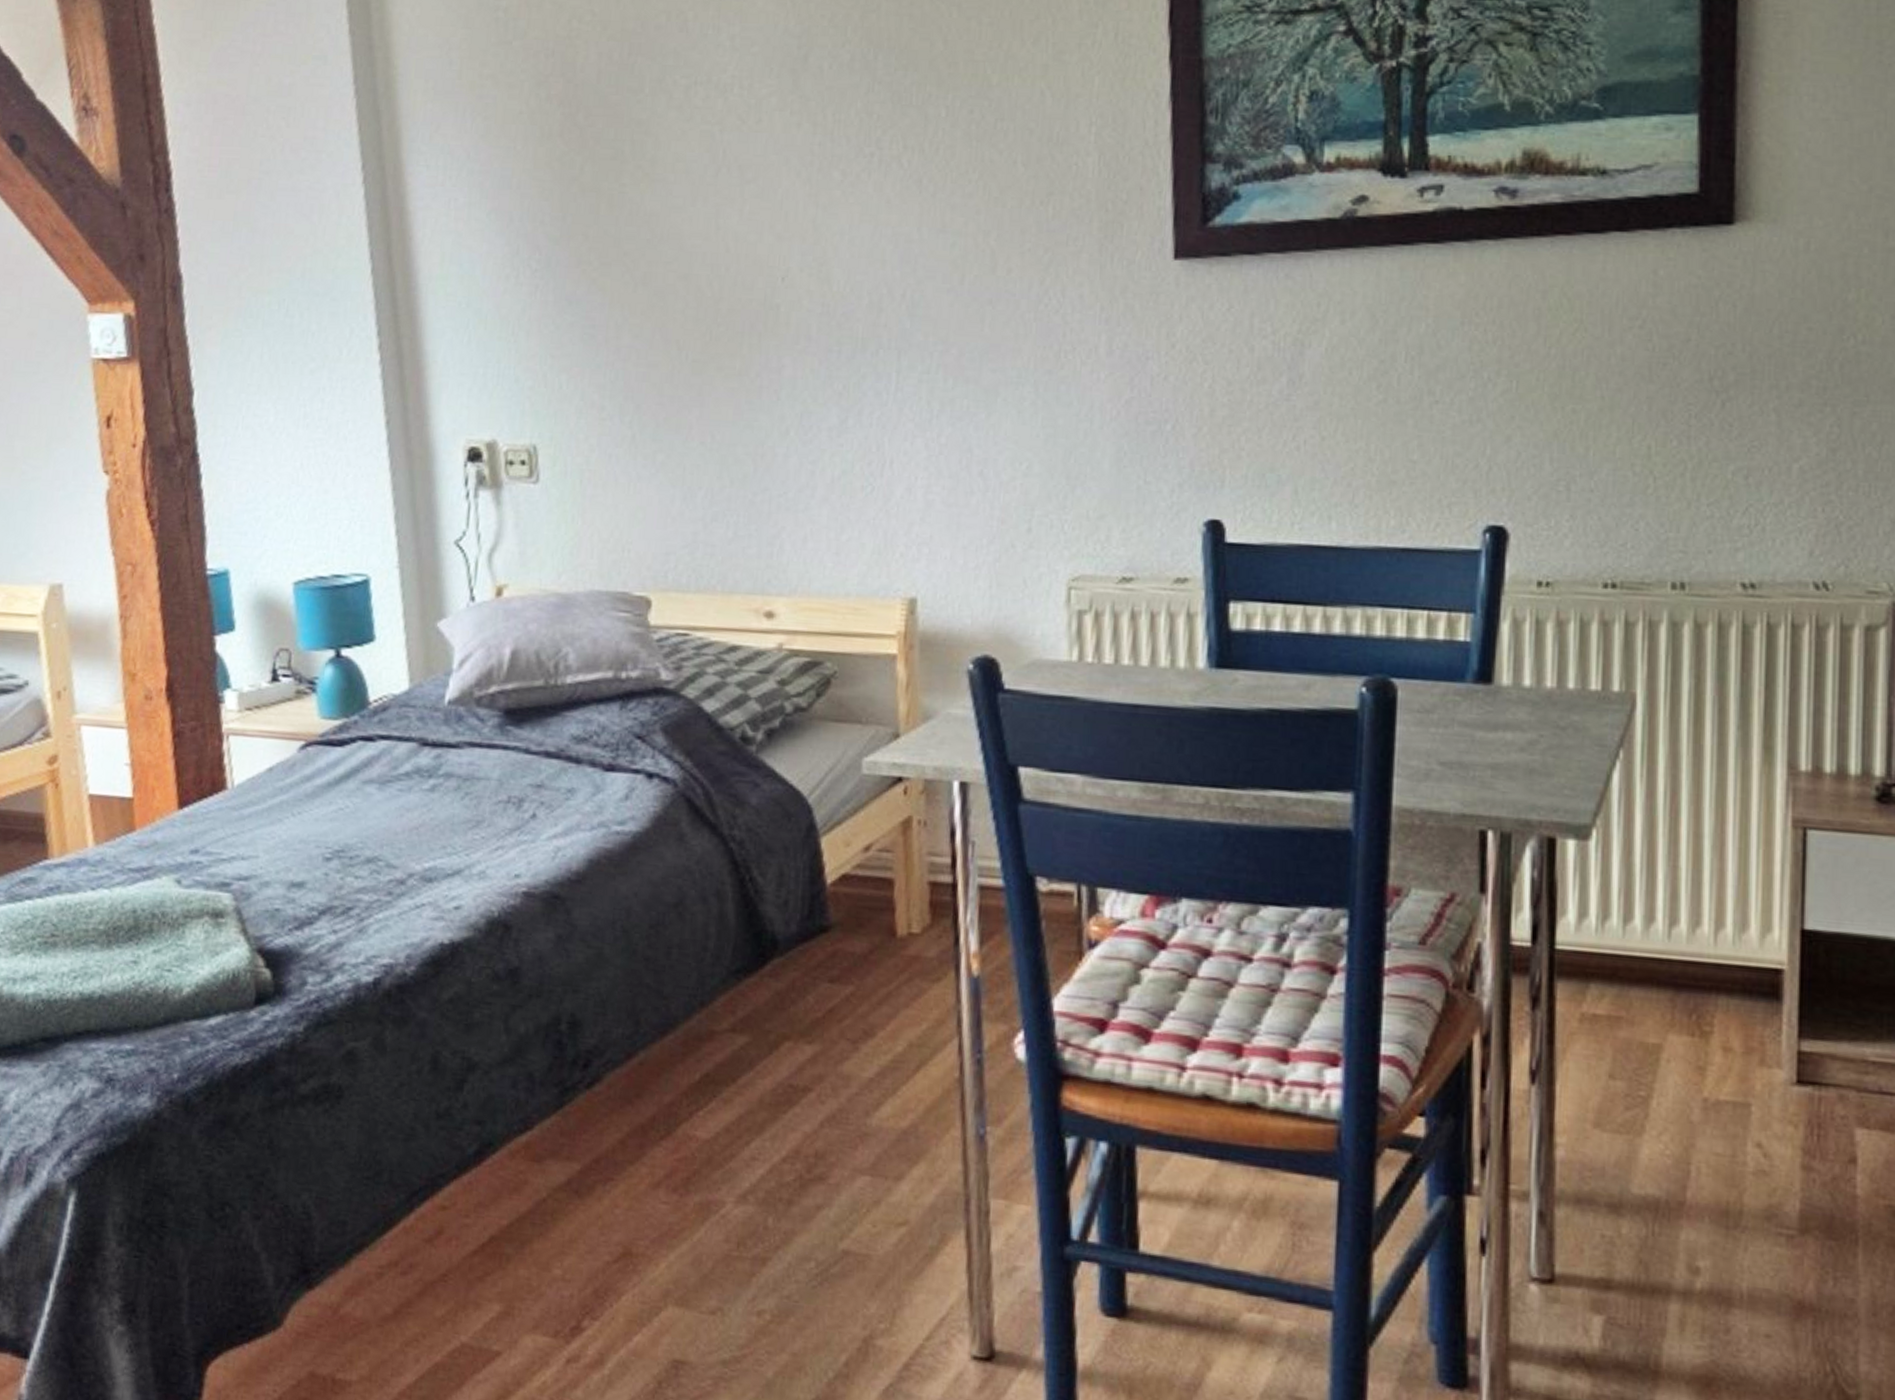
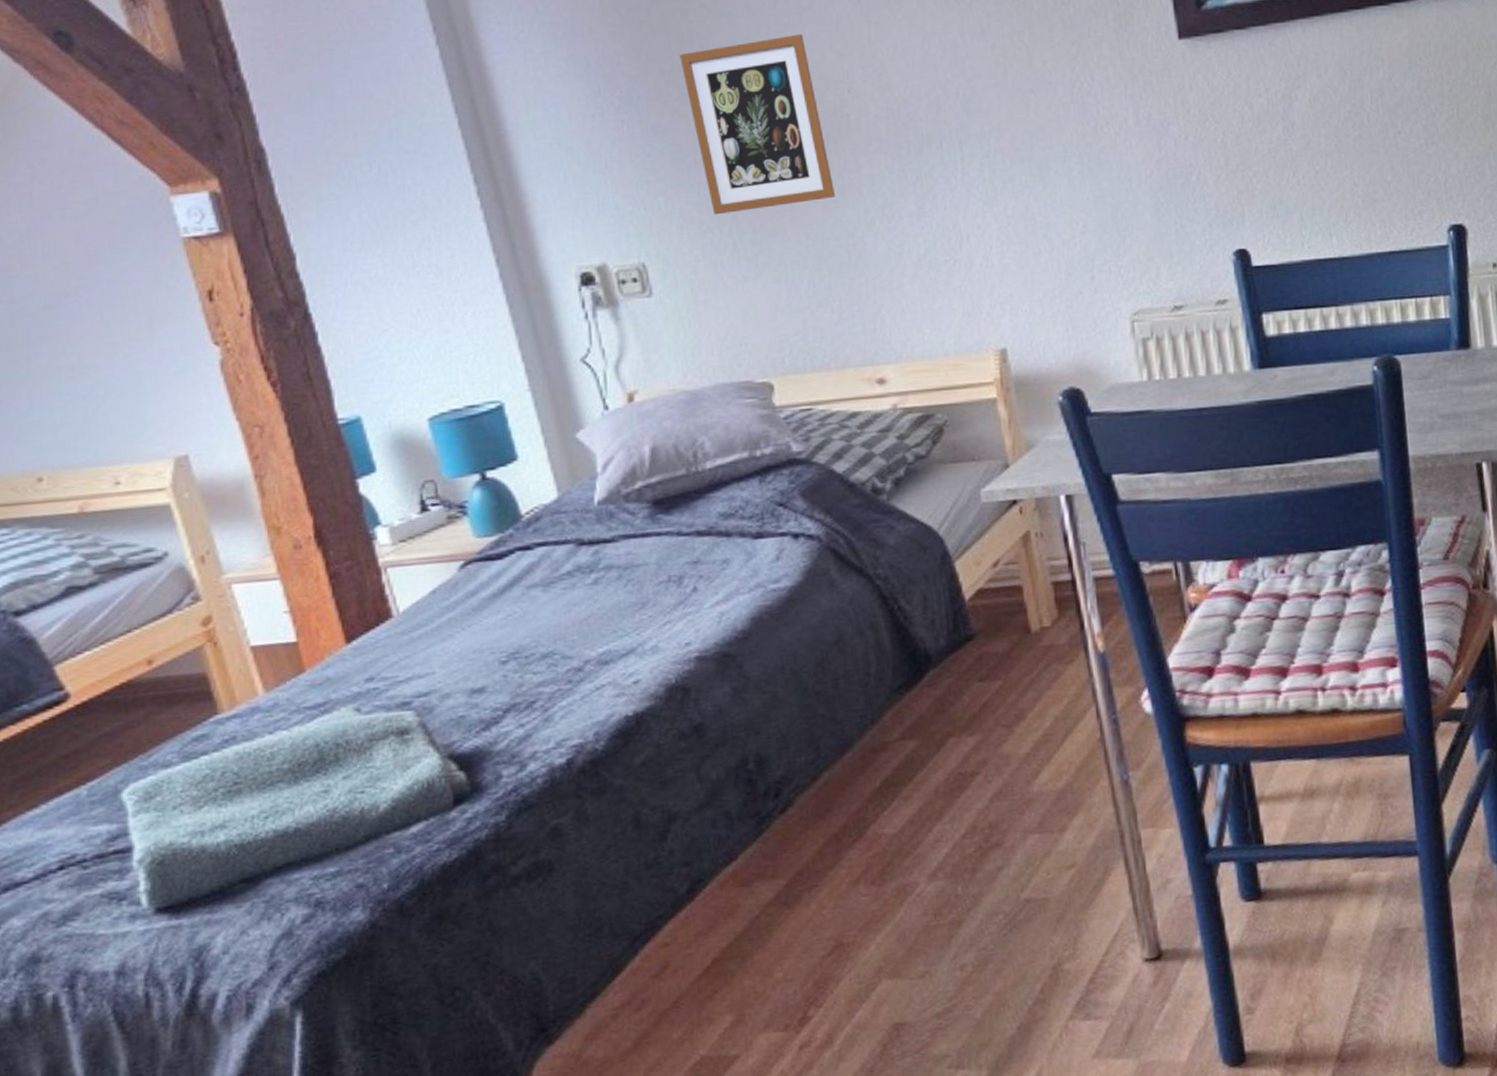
picture frame: none [606,209,751,402] -> present [680,34,836,215]

